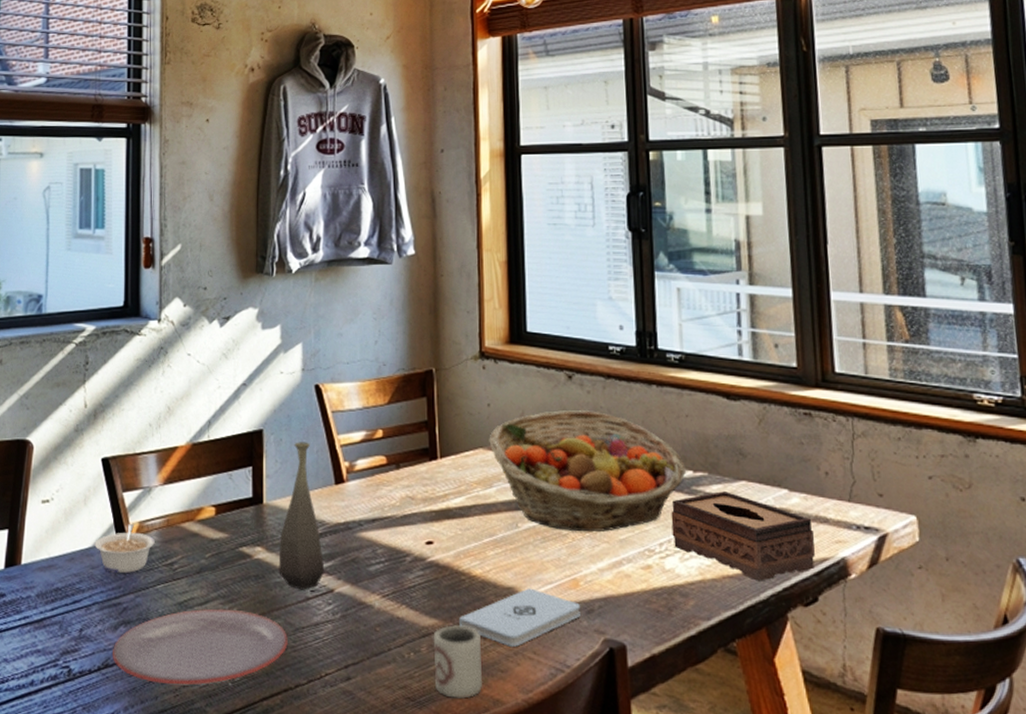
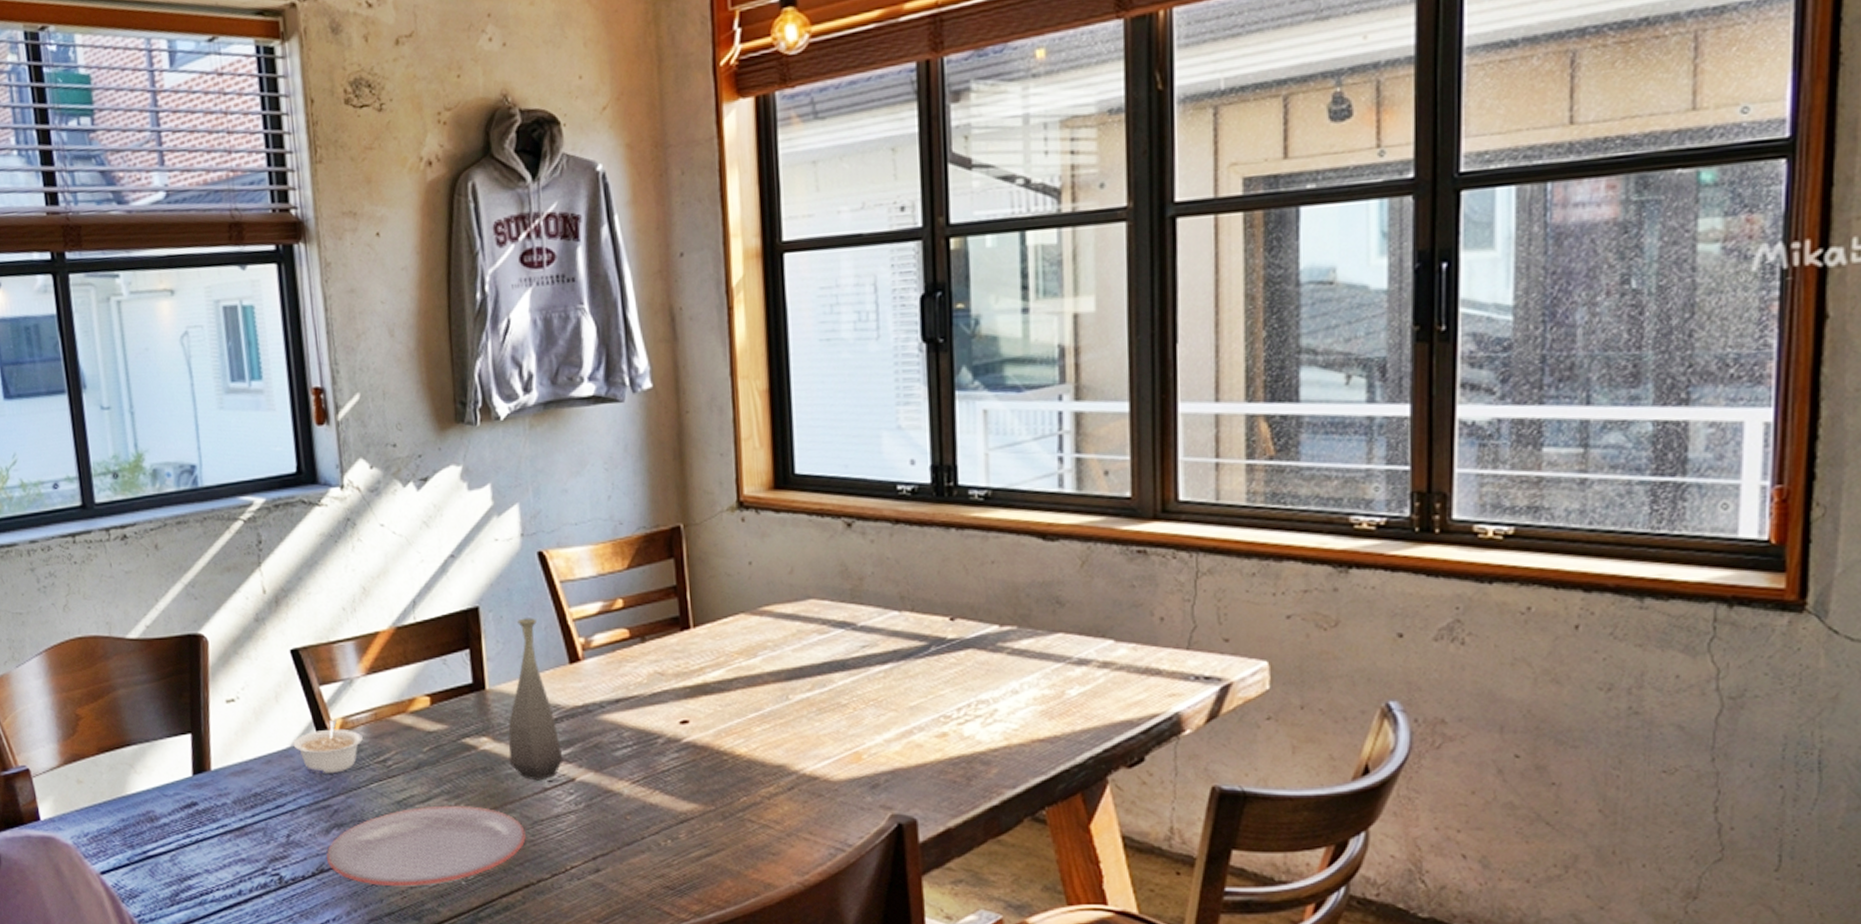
cup: present [433,625,483,699] -> none [692,809,752,885]
notepad: present [459,588,580,647] -> none [722,765,864,828]
fruit basket: present [489,410,686,532] -> none [751,562,990,701]
tissue box: present [671,491,815,581] -> none [971,646,1144,743]

